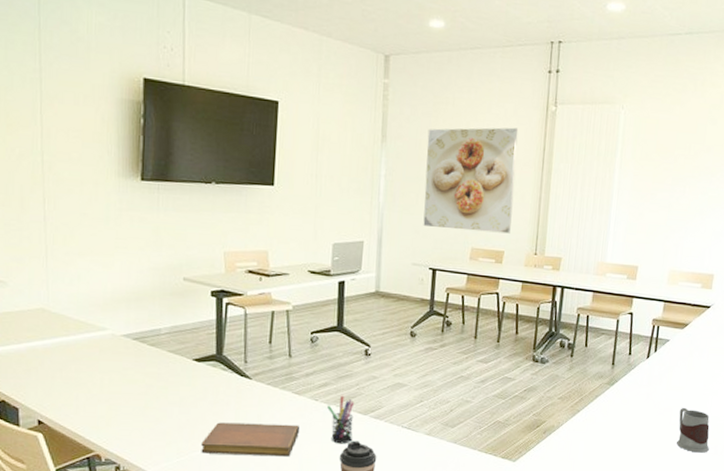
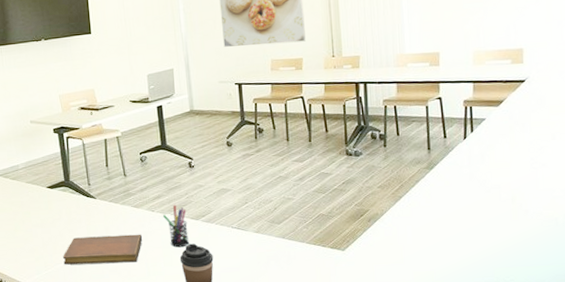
mug: present [677,407,710,453] -> none [508,182,548,227]

